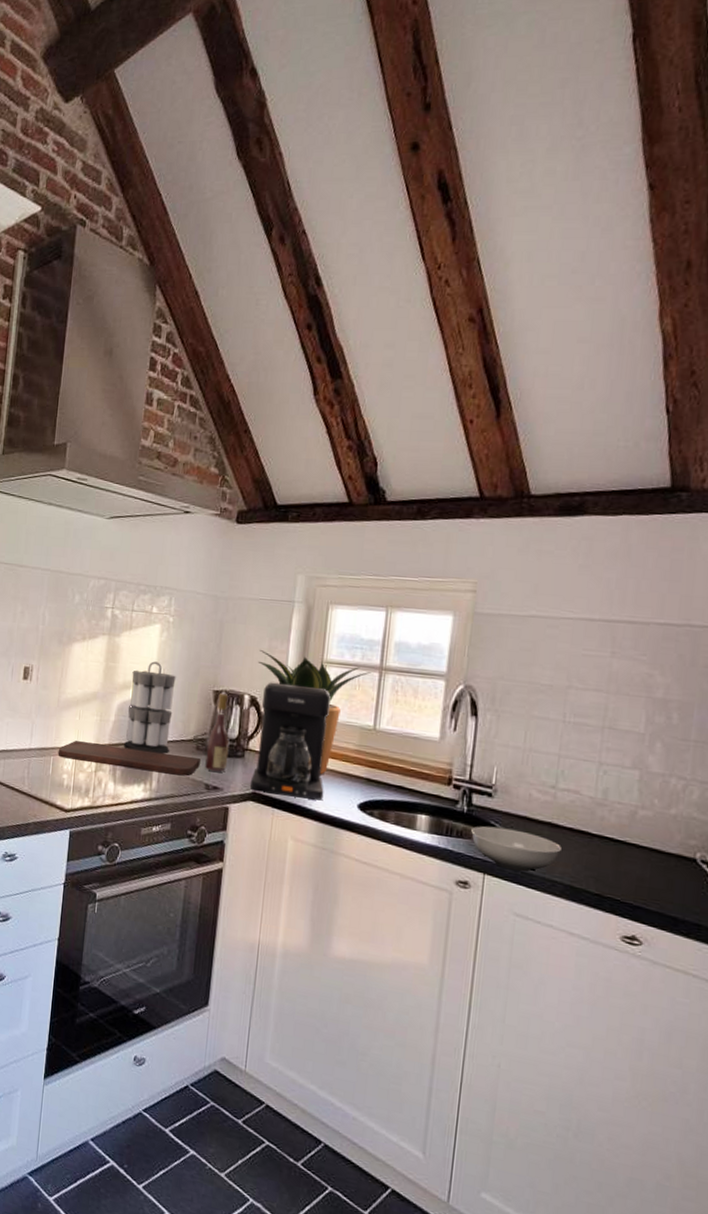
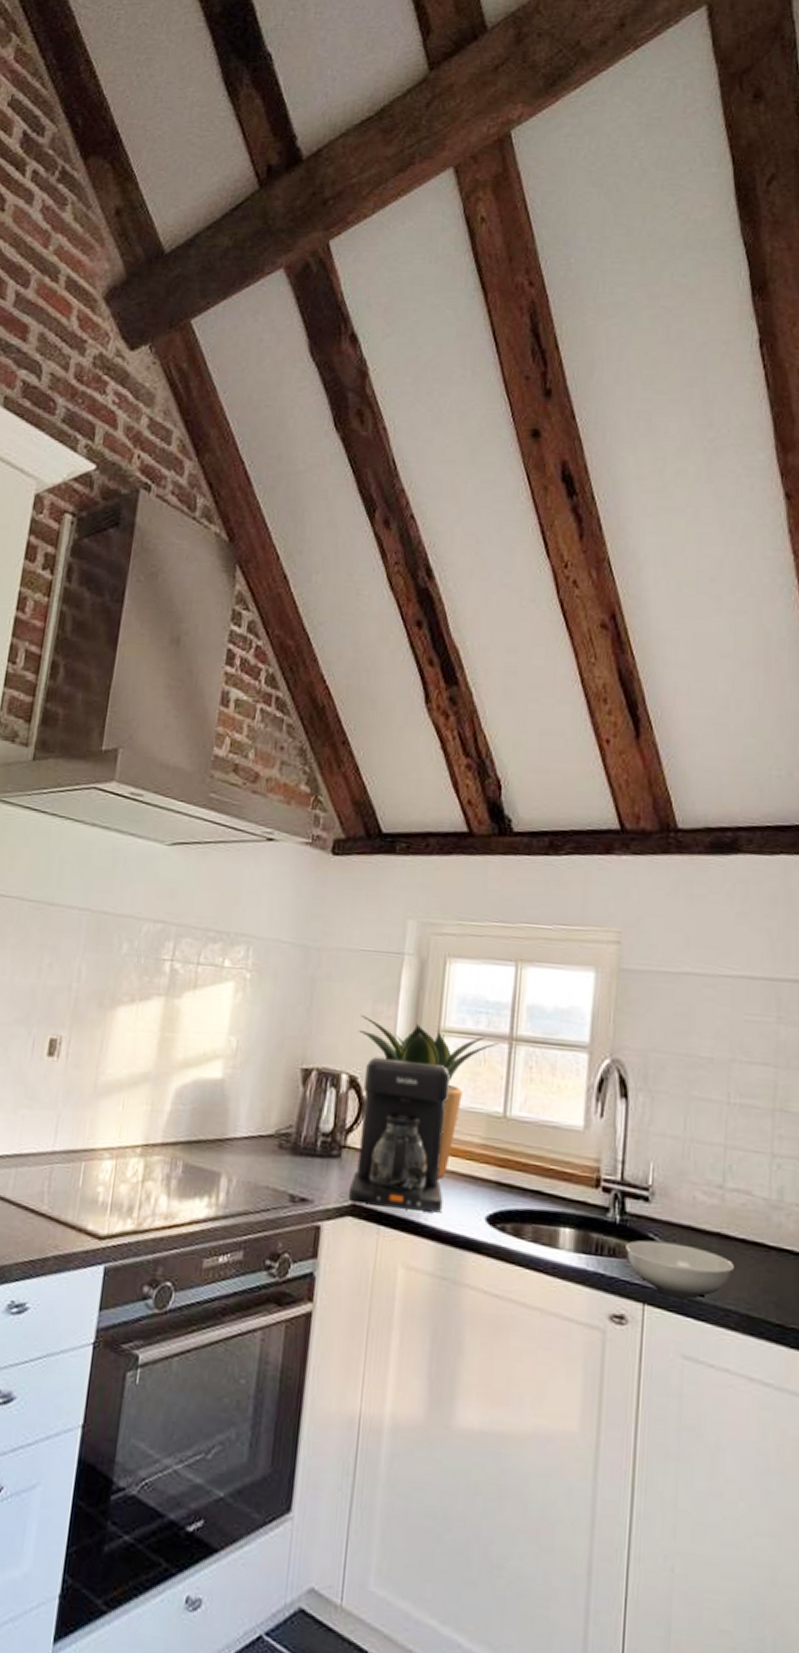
cutting board: present [57,741,201,776] -> none [91,1139,284,1185]
spice rack: present [124,661,176,754] -> none [182,1030,254,1155]
wine bottle: present [205,693,229,772] -> none [290,1072,322,1178]

